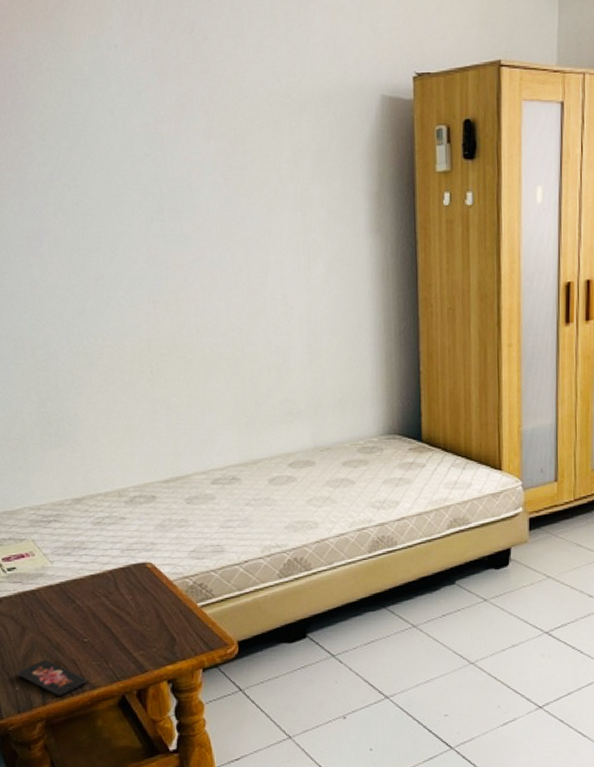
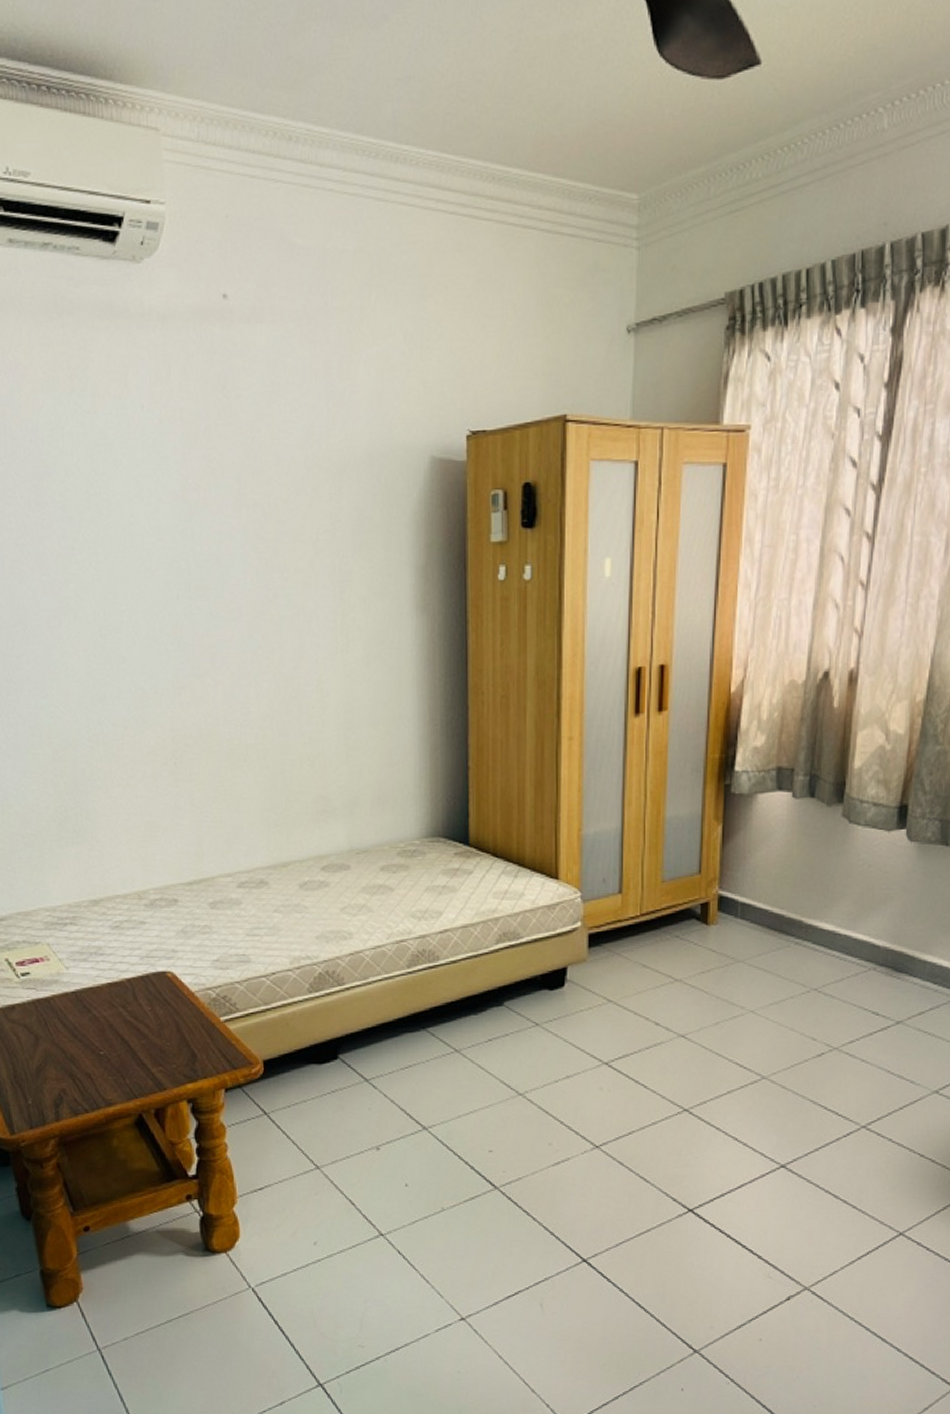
smartphone: present [18,659,88,696] -> none [30,1072,104,1112]

